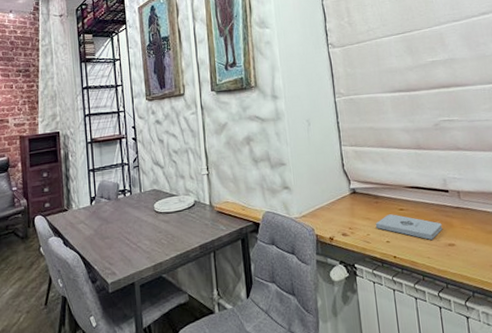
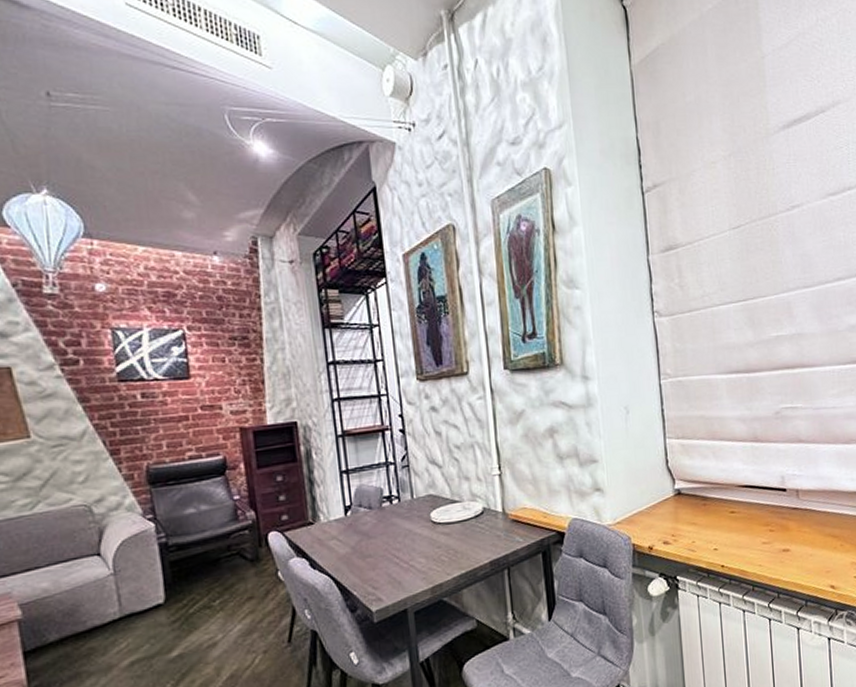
notepad: present [375,214,443,240] -> none [702,517,777,546]

